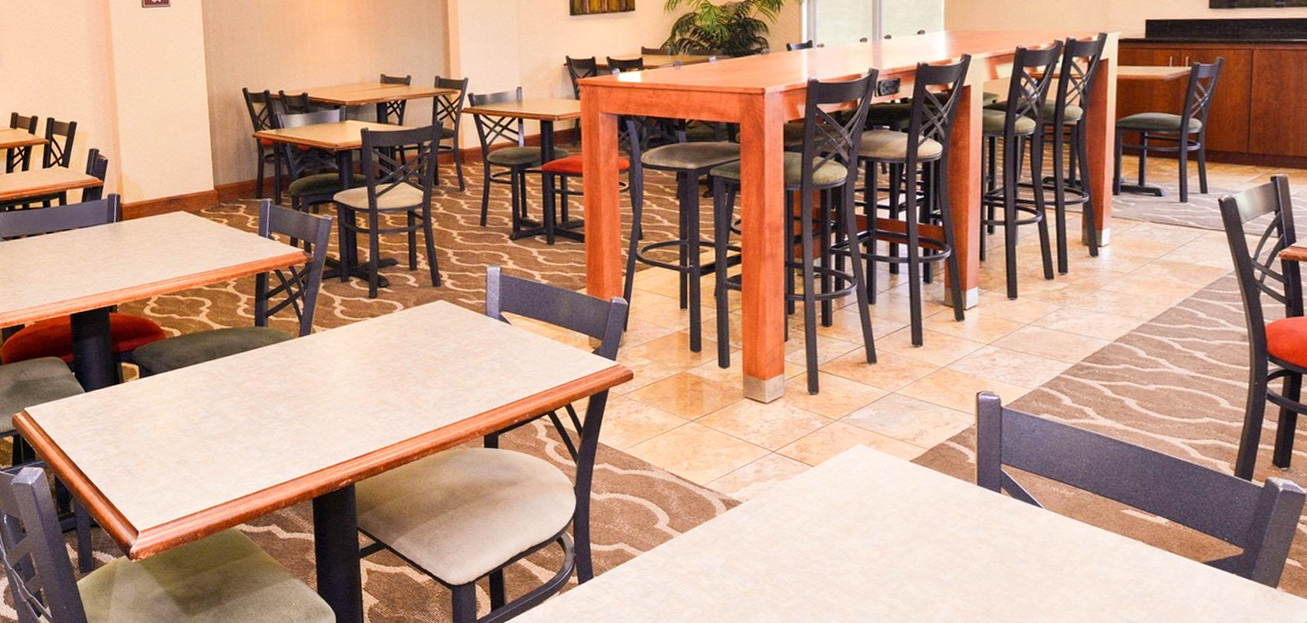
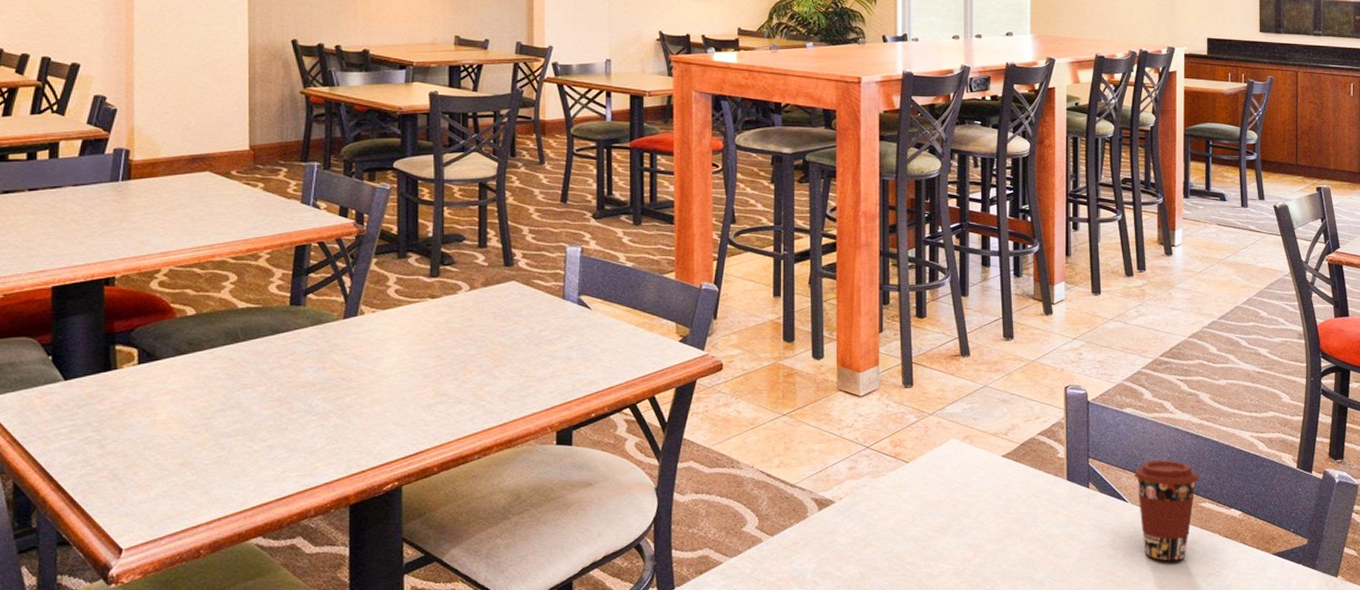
coffee cup: none [1050,466,1122,567] -> present [1134,460,1199,561]

